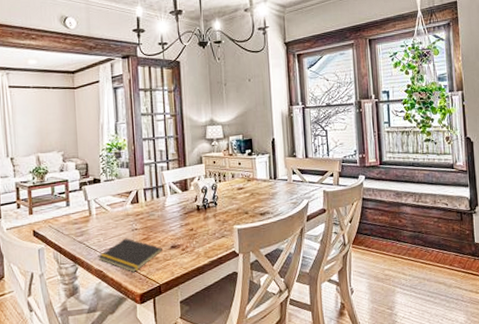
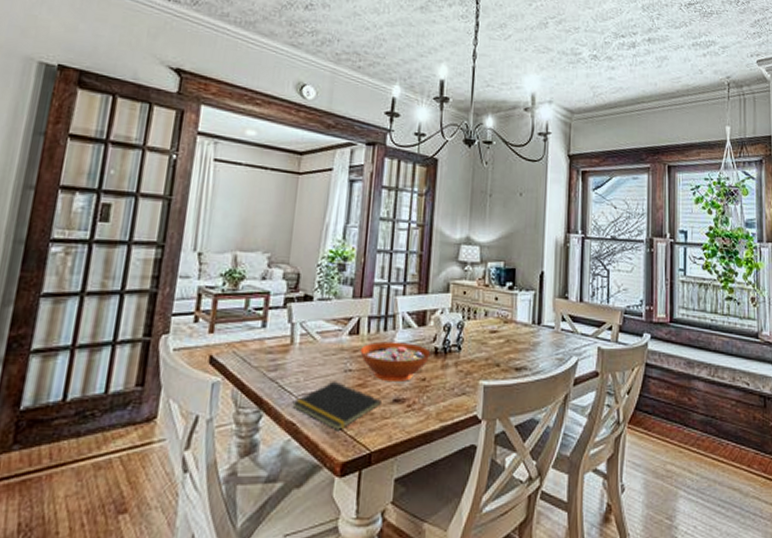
decorative bowl: none [141,204,194,235] -> present [360,341,431,383]

